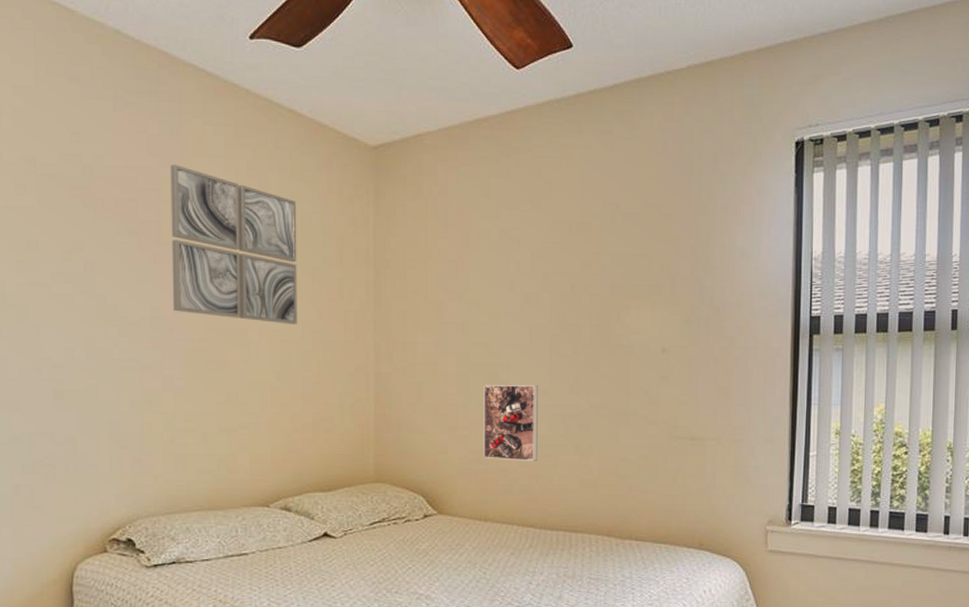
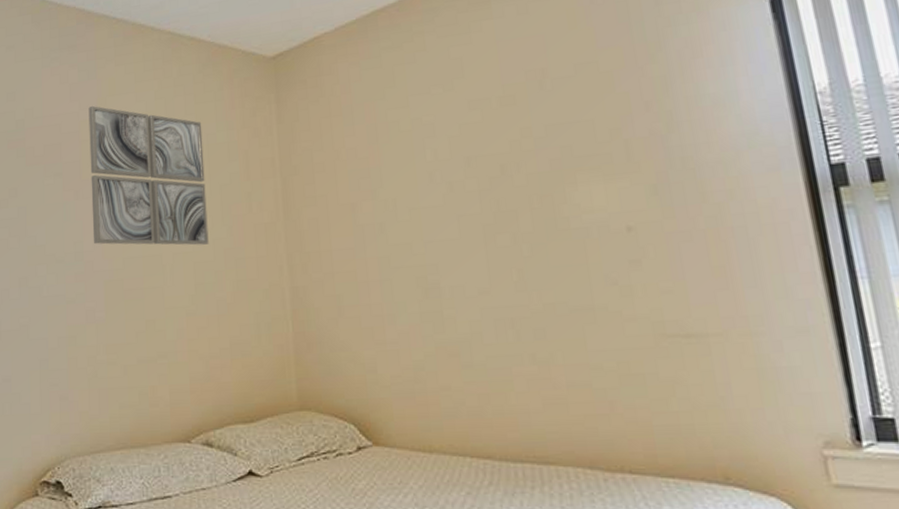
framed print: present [483,385,538,461] -> none [411,285,486,377]

